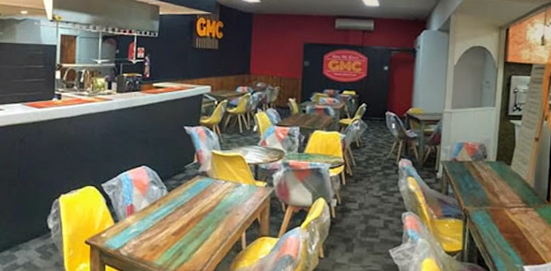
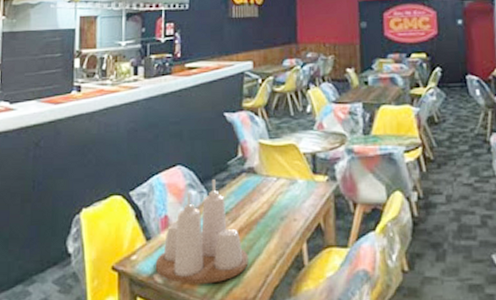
condiment set: none [121,179,198,258] -> present [155,179,249,284]

